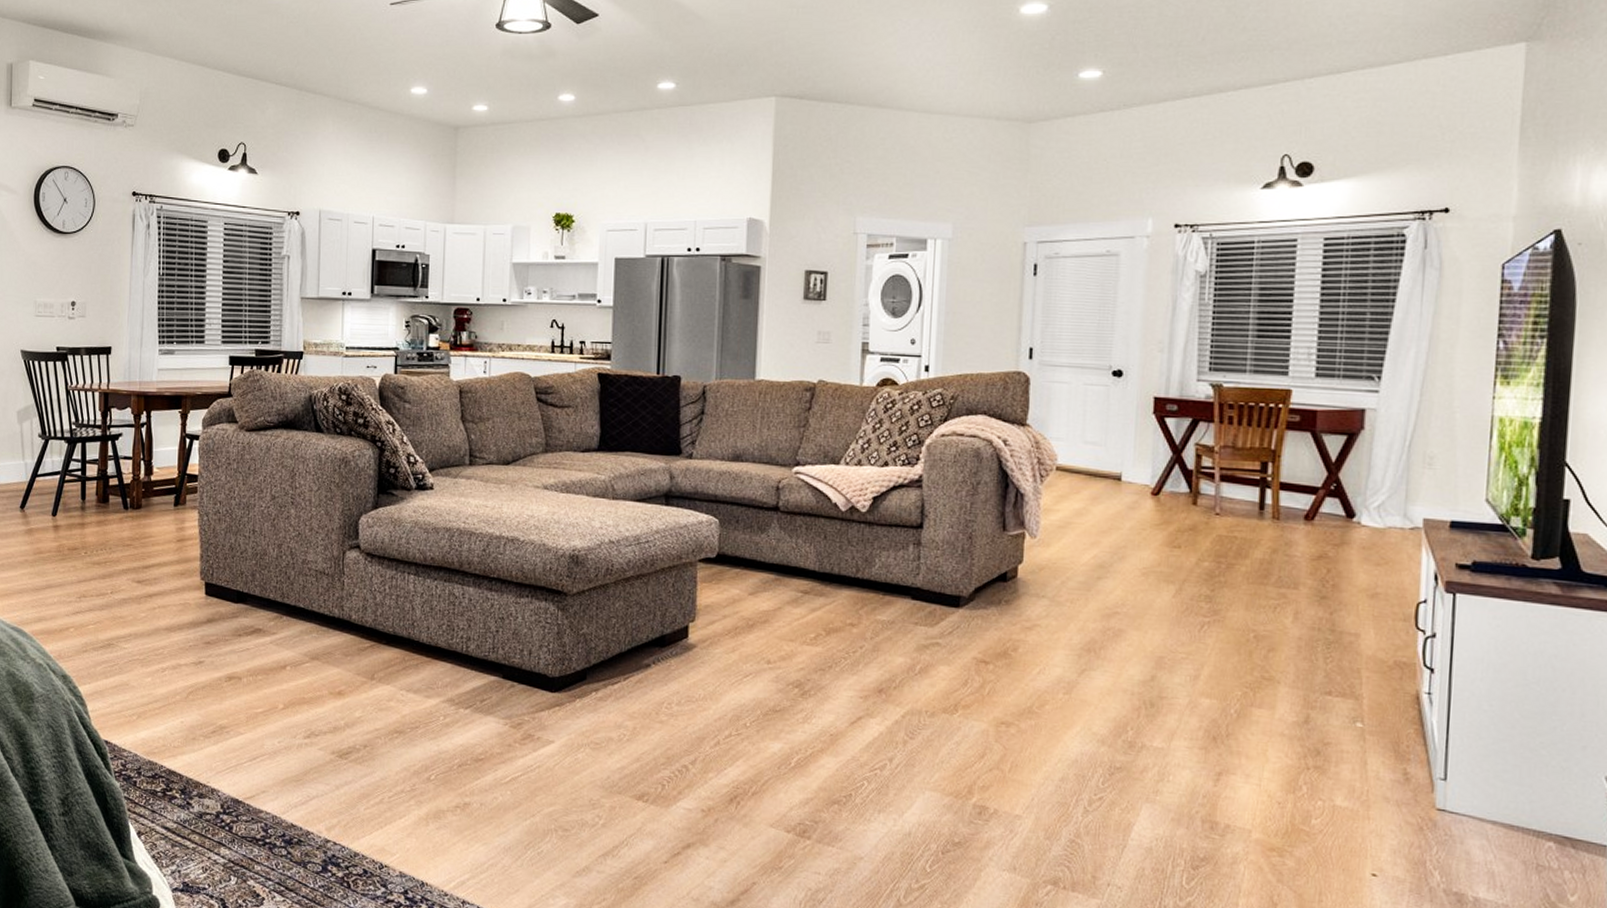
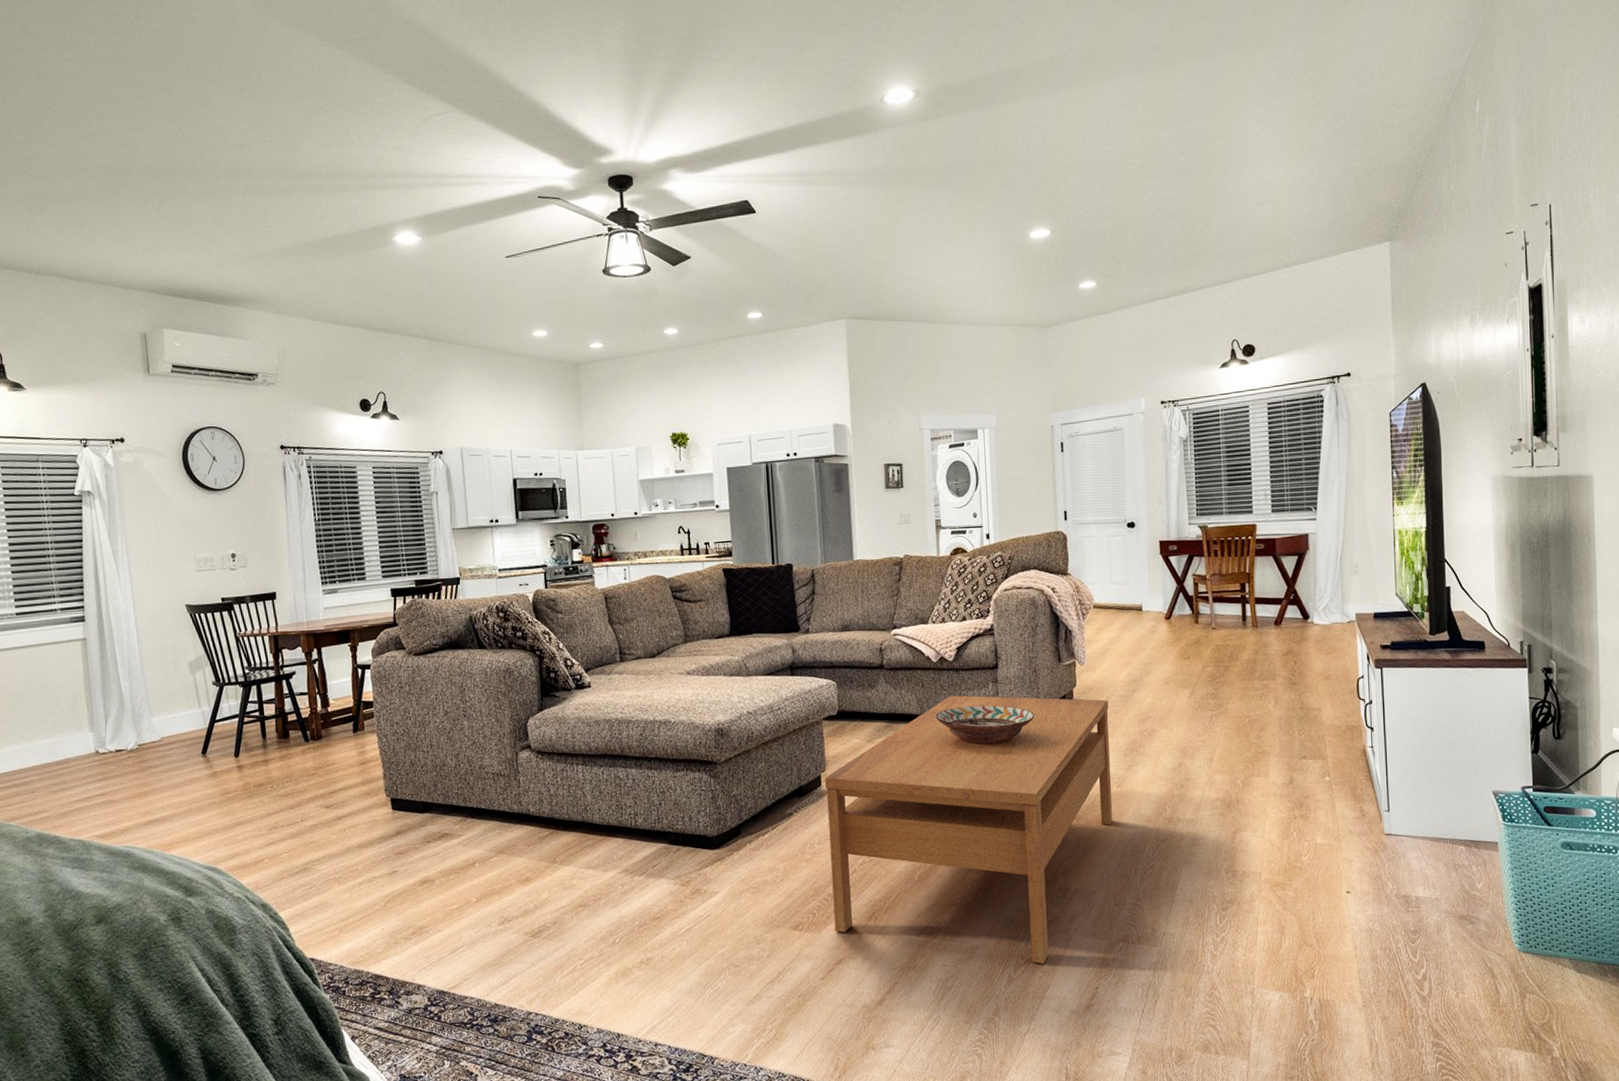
coffee table: none [686,552,1063,893] -> present [825,695,1113,964]
decorative bowl: none [837,568,965,619] -> present [935,705,1035,745]

